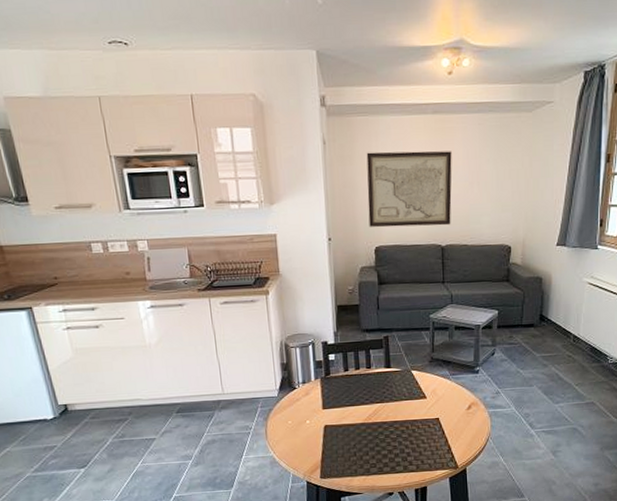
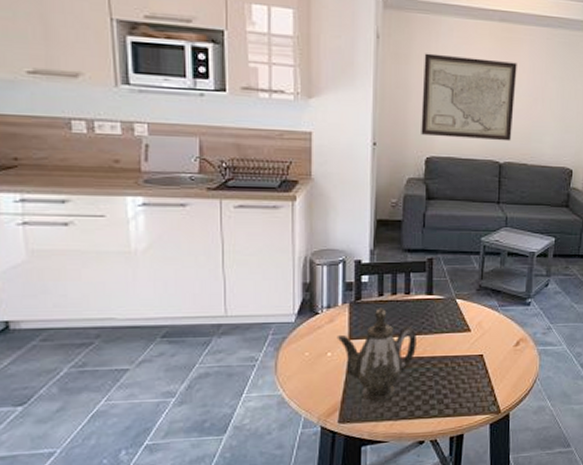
teapot: none [313,381,380,461] -> present [337,308,417,402]

